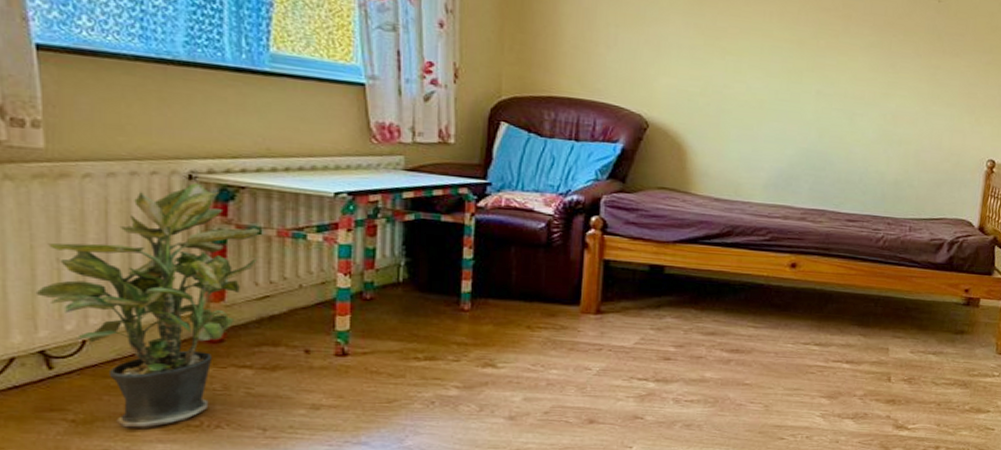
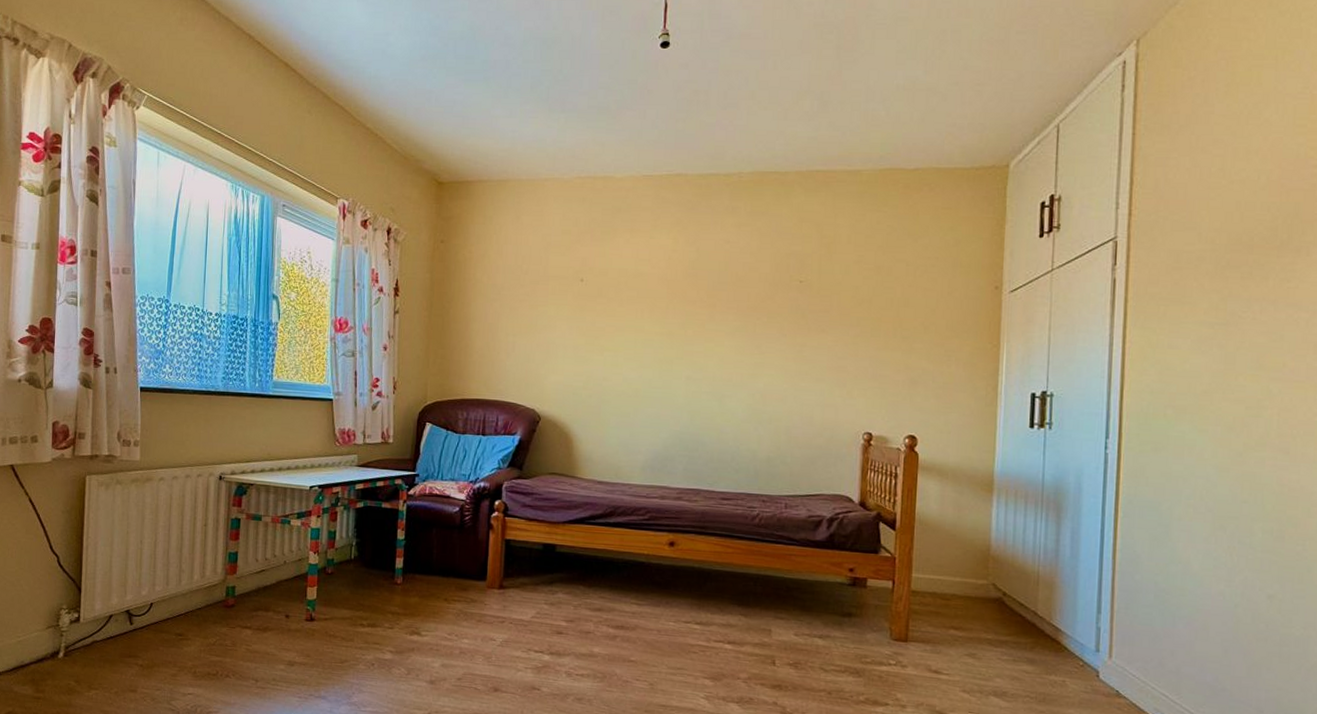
potted plant: present [35,182,260,430] -> none [127,482,261,675]

